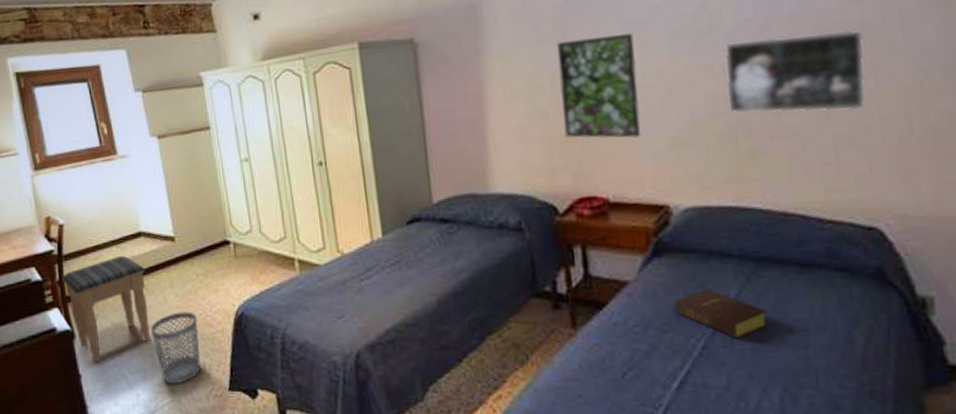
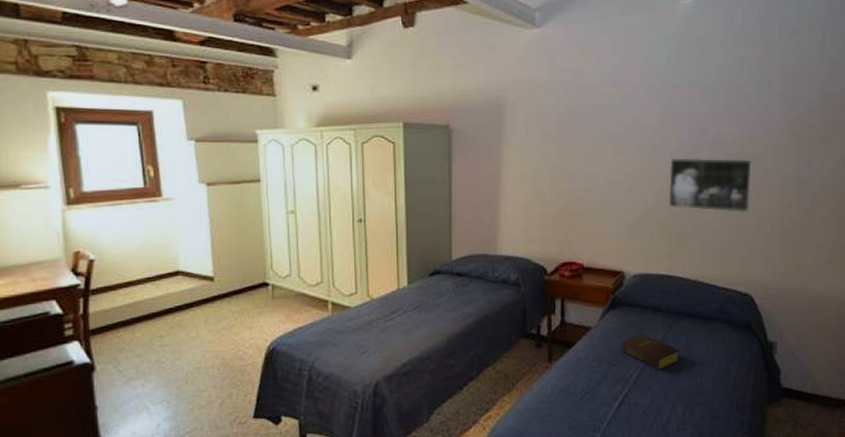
footstool: present [62,255,150,363] -> none [86,292,180,395]
wastebasket: present [150,311,201,385] -> none [179,346,229,414]
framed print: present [557,33,640,138] -> none [556,142,612,220]

